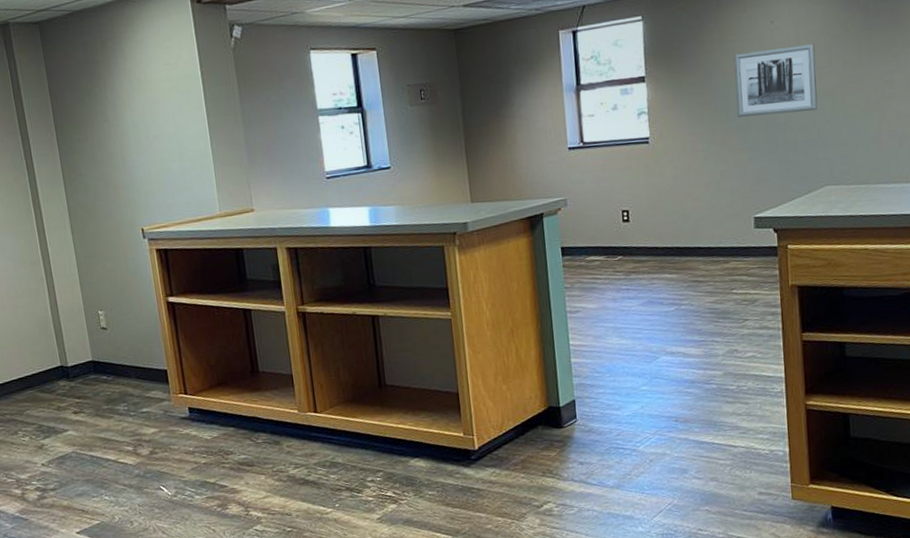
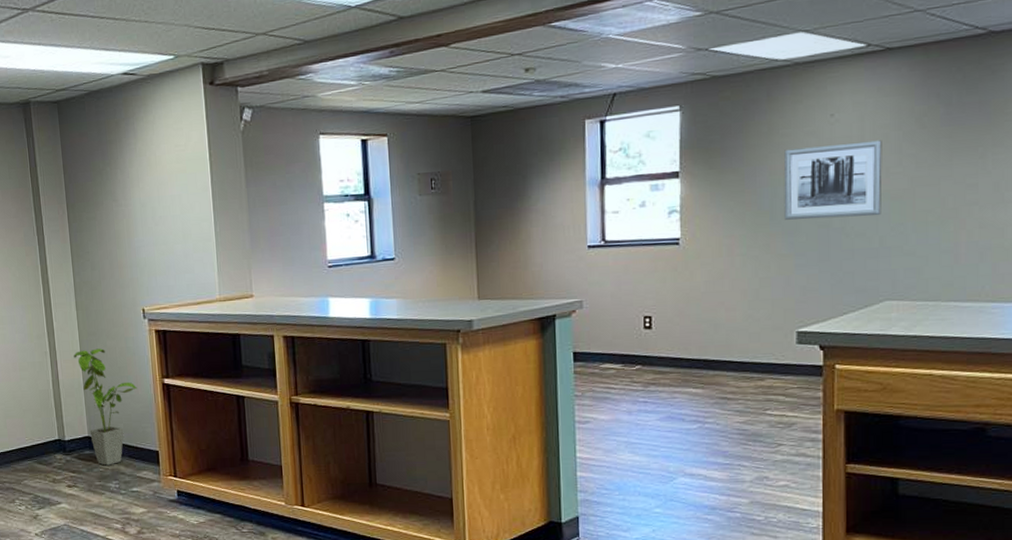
house plant: none [71,270,141,389] -> present [73,348,137,466]

